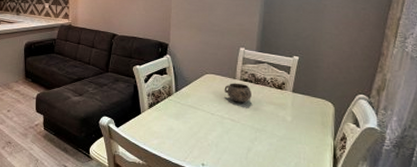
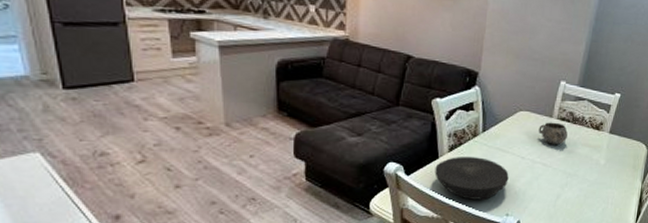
plate: none [139,113,201,150] -> present [434,157,509,200]

